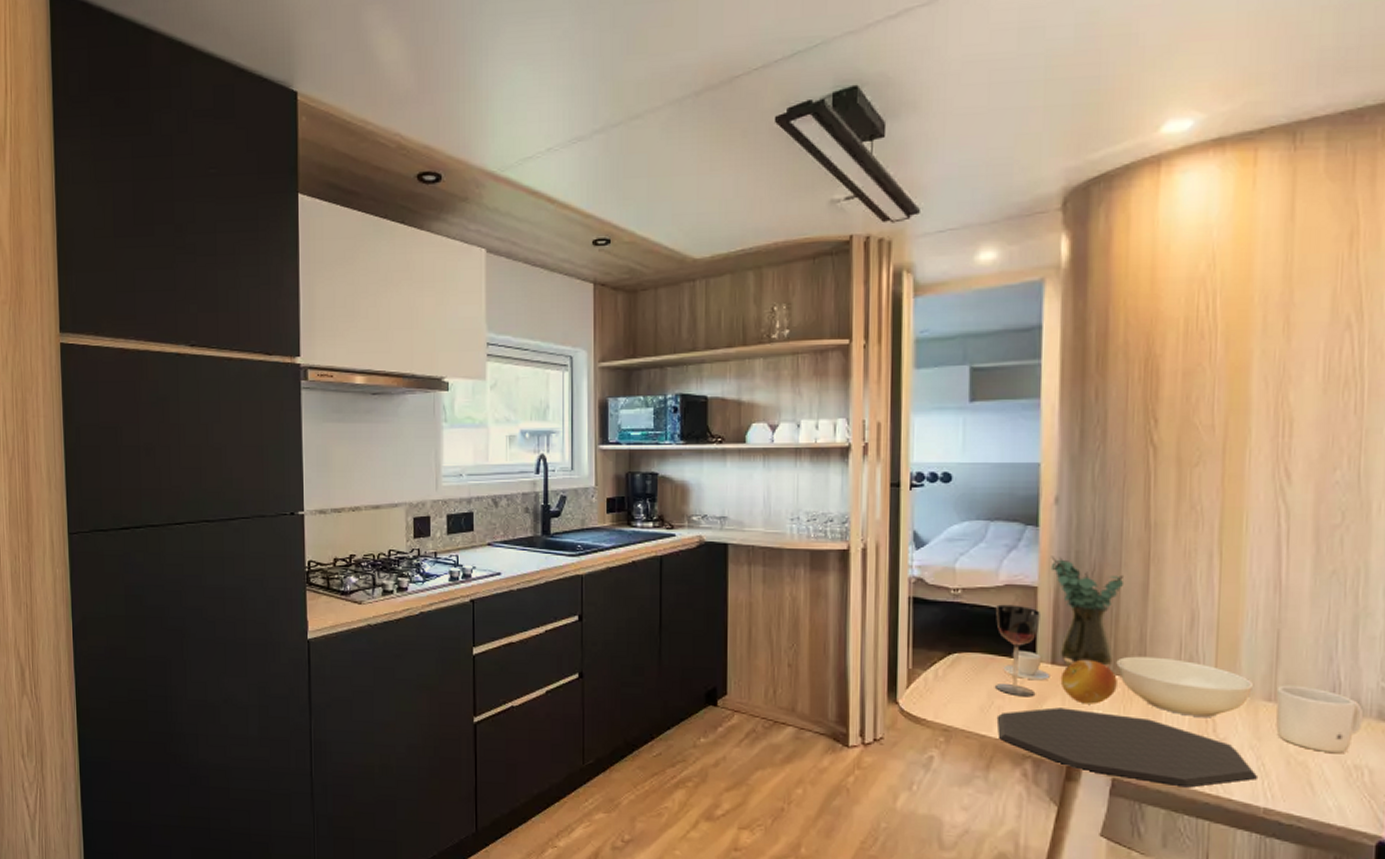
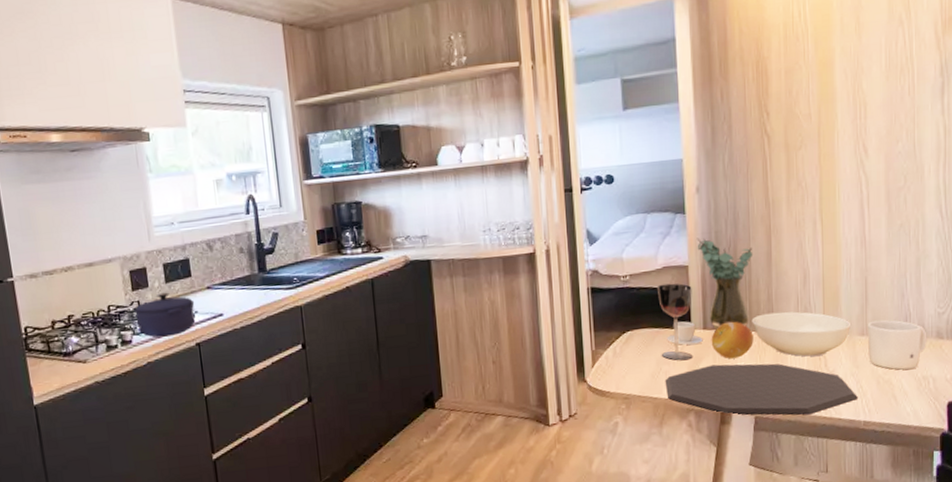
cooking pot: none [414,543,474,589] -> present [134,292,195,338]

